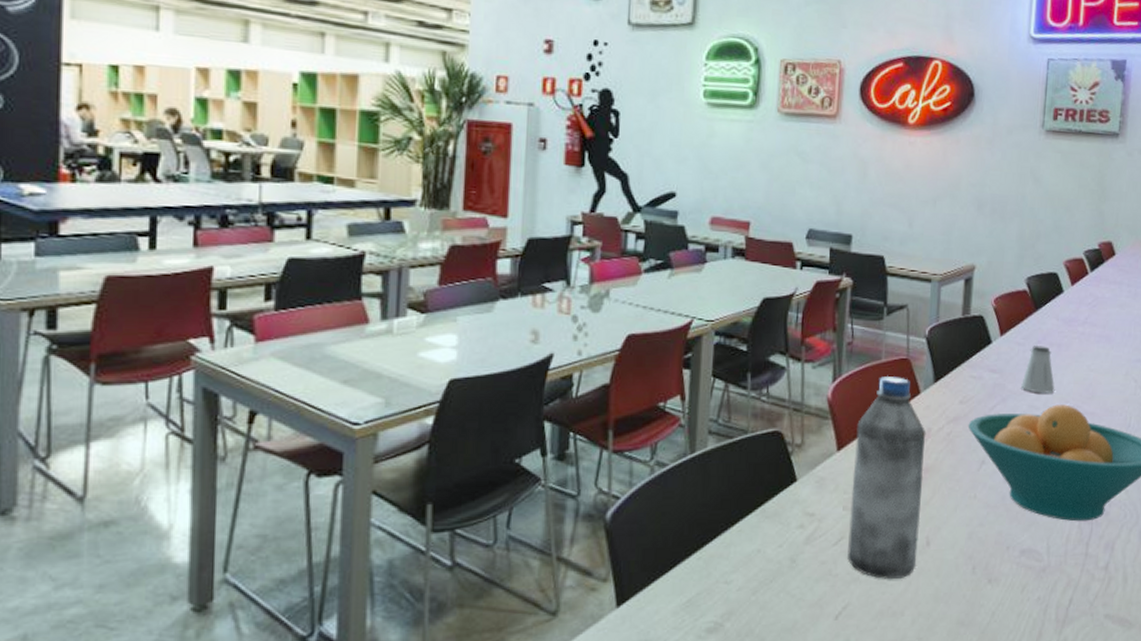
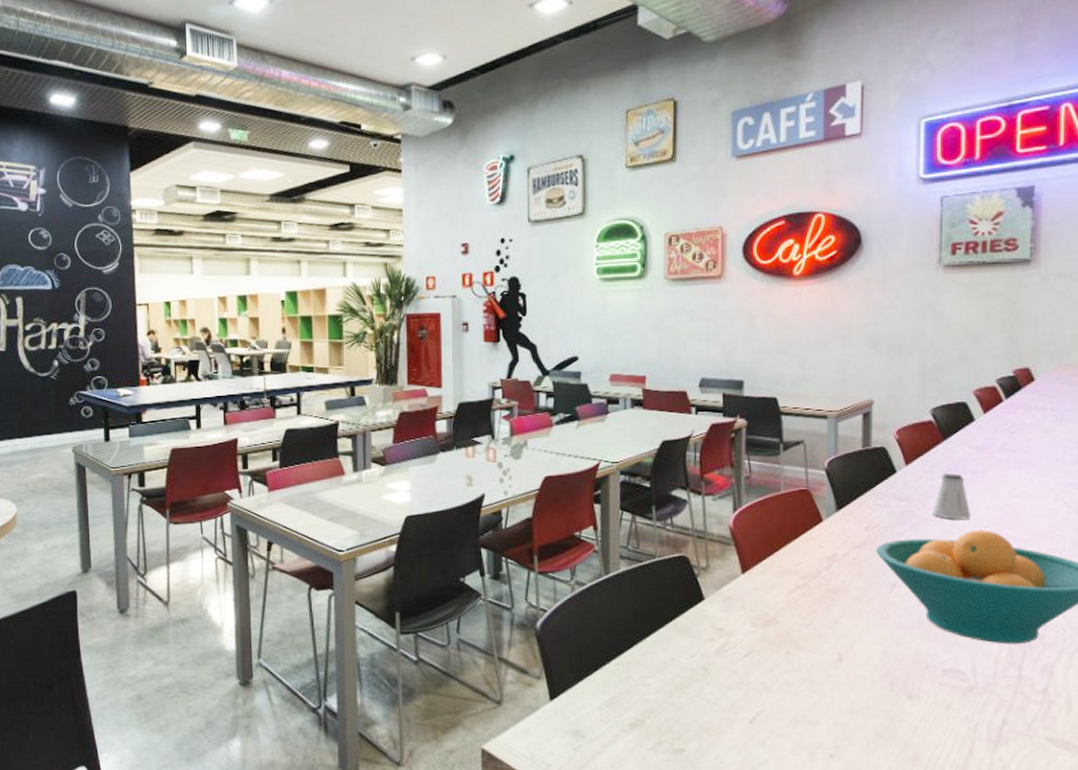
water bottle: present [847,376,926,580] -> none [758,506,832,691]

